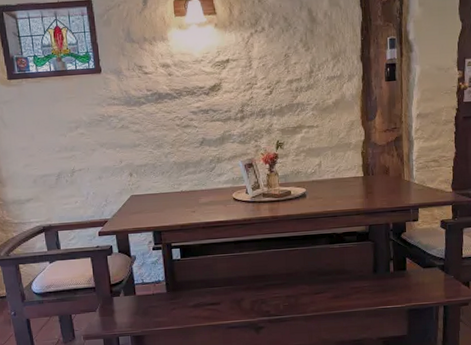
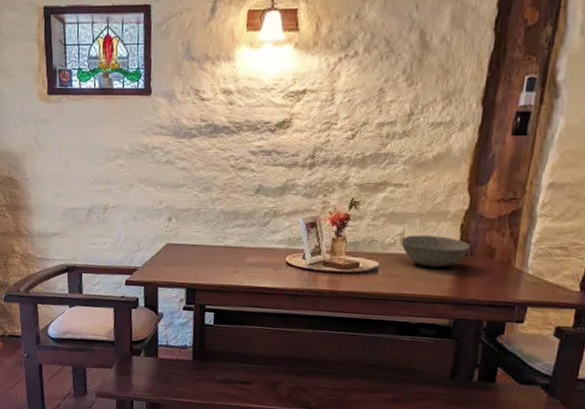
bowl: none [319,162,371,188] -> present [401,234,471,268]

